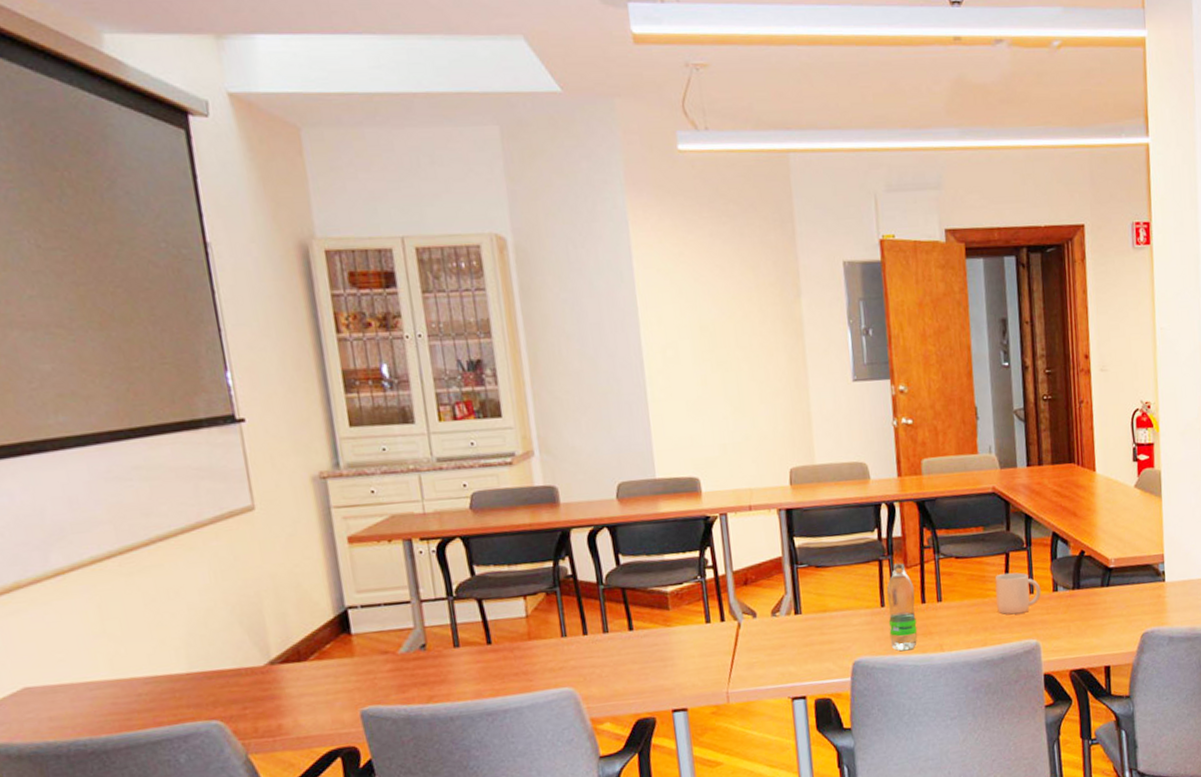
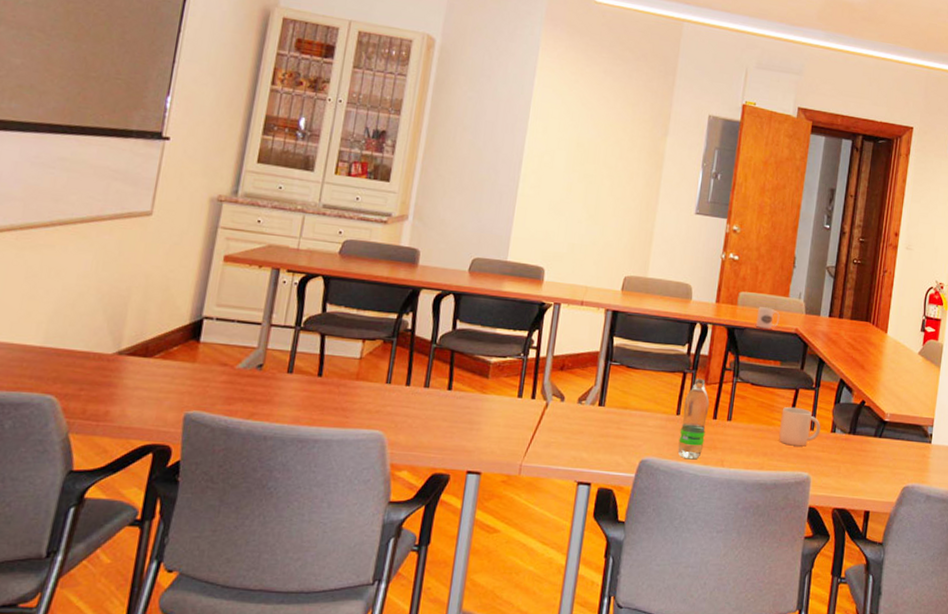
mug: none [945,469,973,495] -> present [755,306,780,329]

